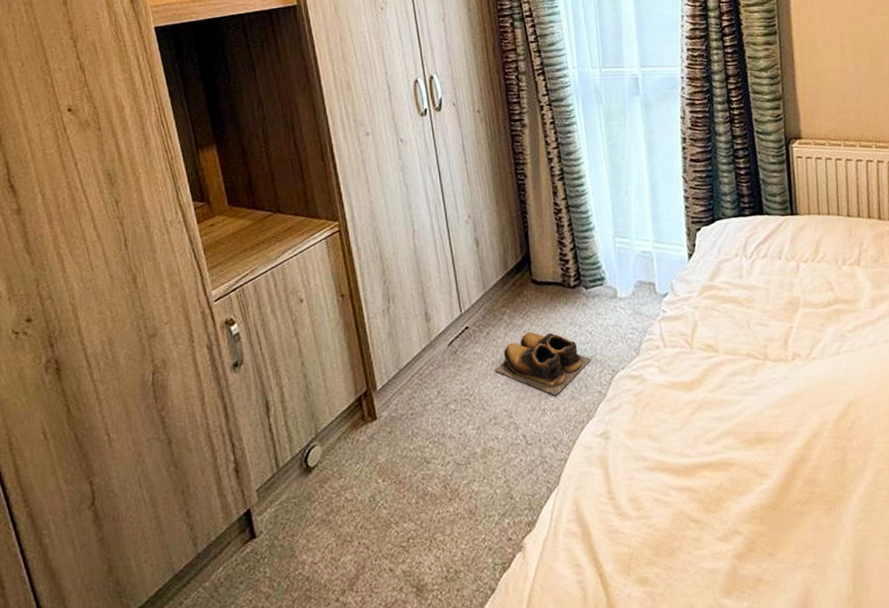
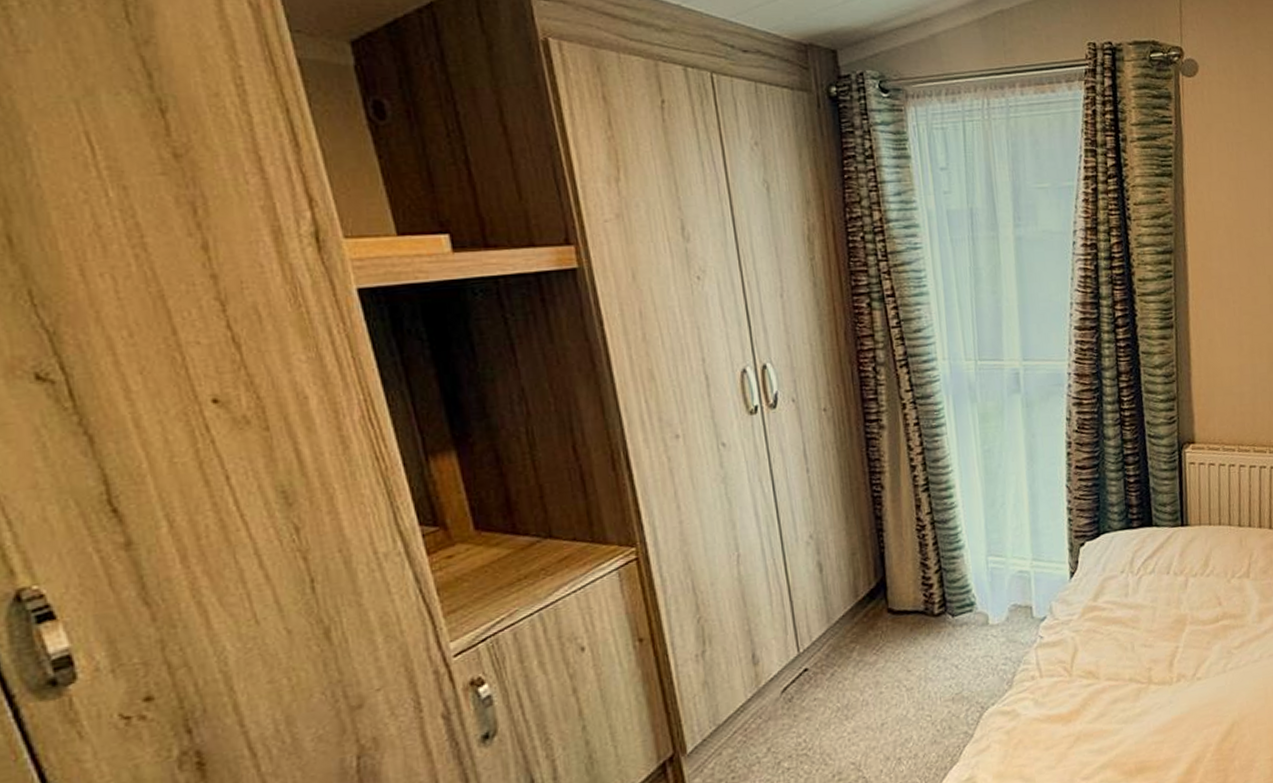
shoes: present [494,332,592,396] -> none [839,670,957,741]

